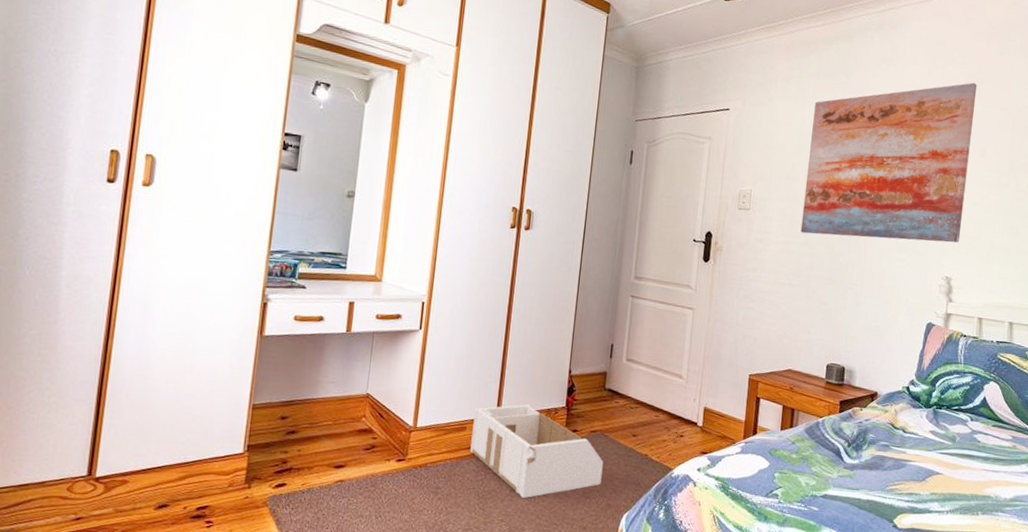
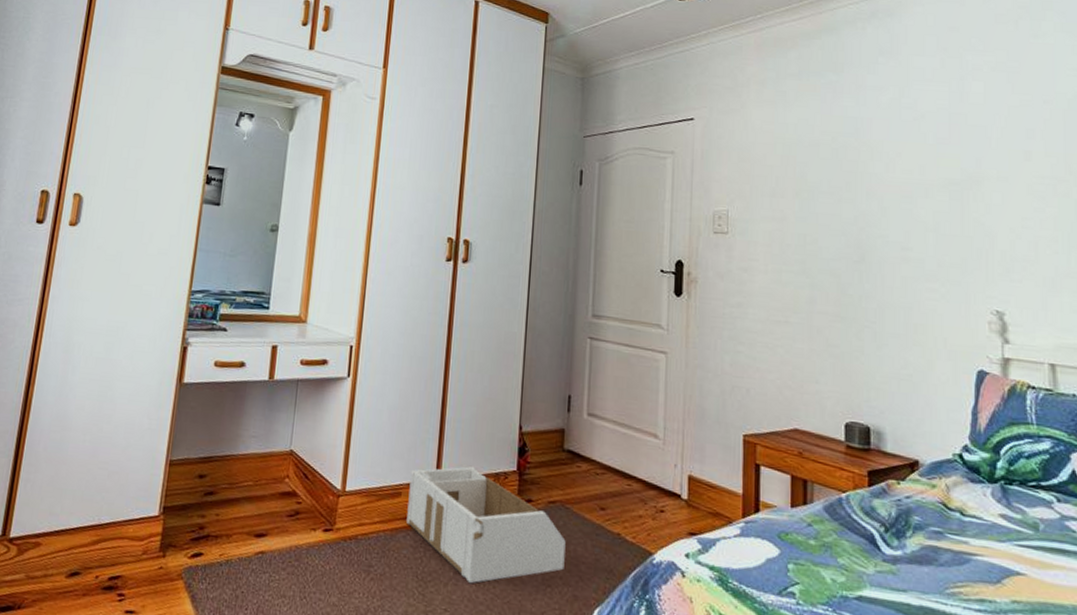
wall art: present [800,82,977,243] -> none [794,72,1010,268]

